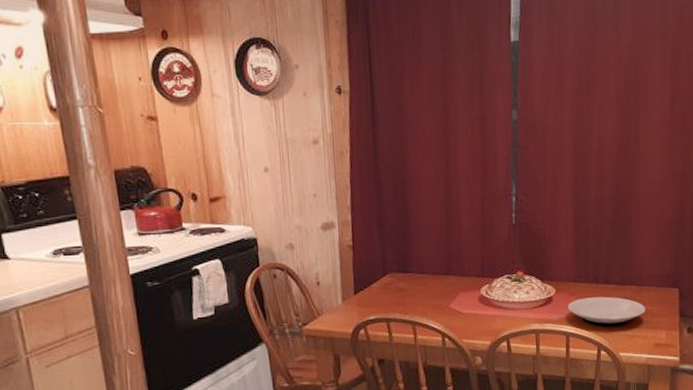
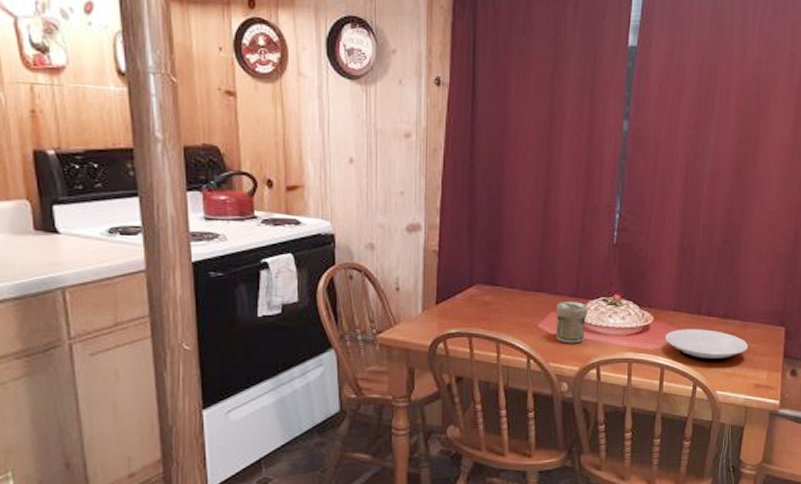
jar: none [464,281,494,321] -> present [556,302,588,344]

